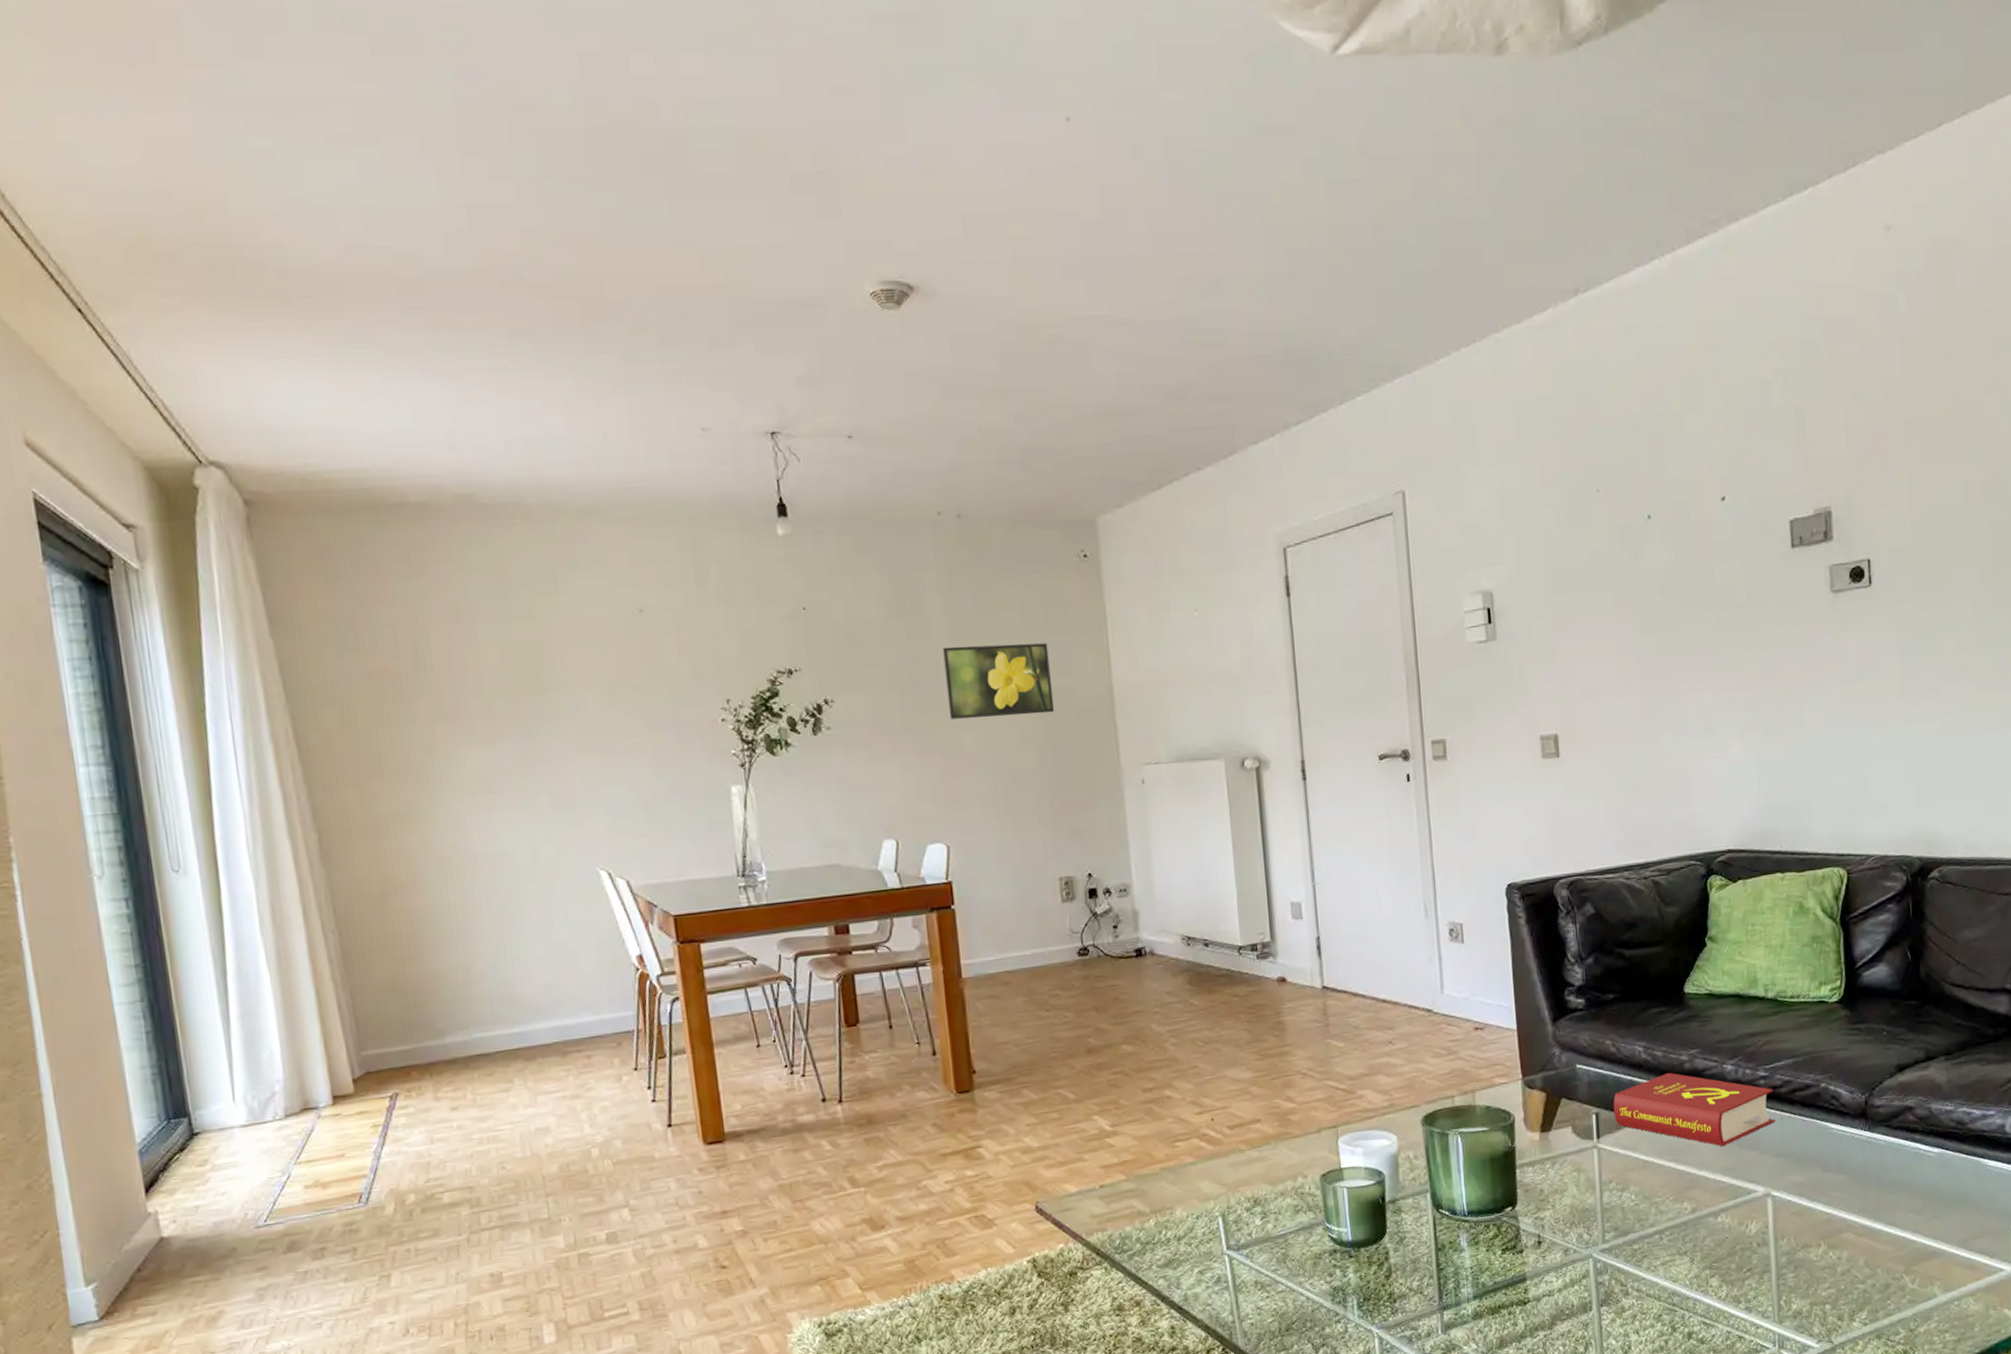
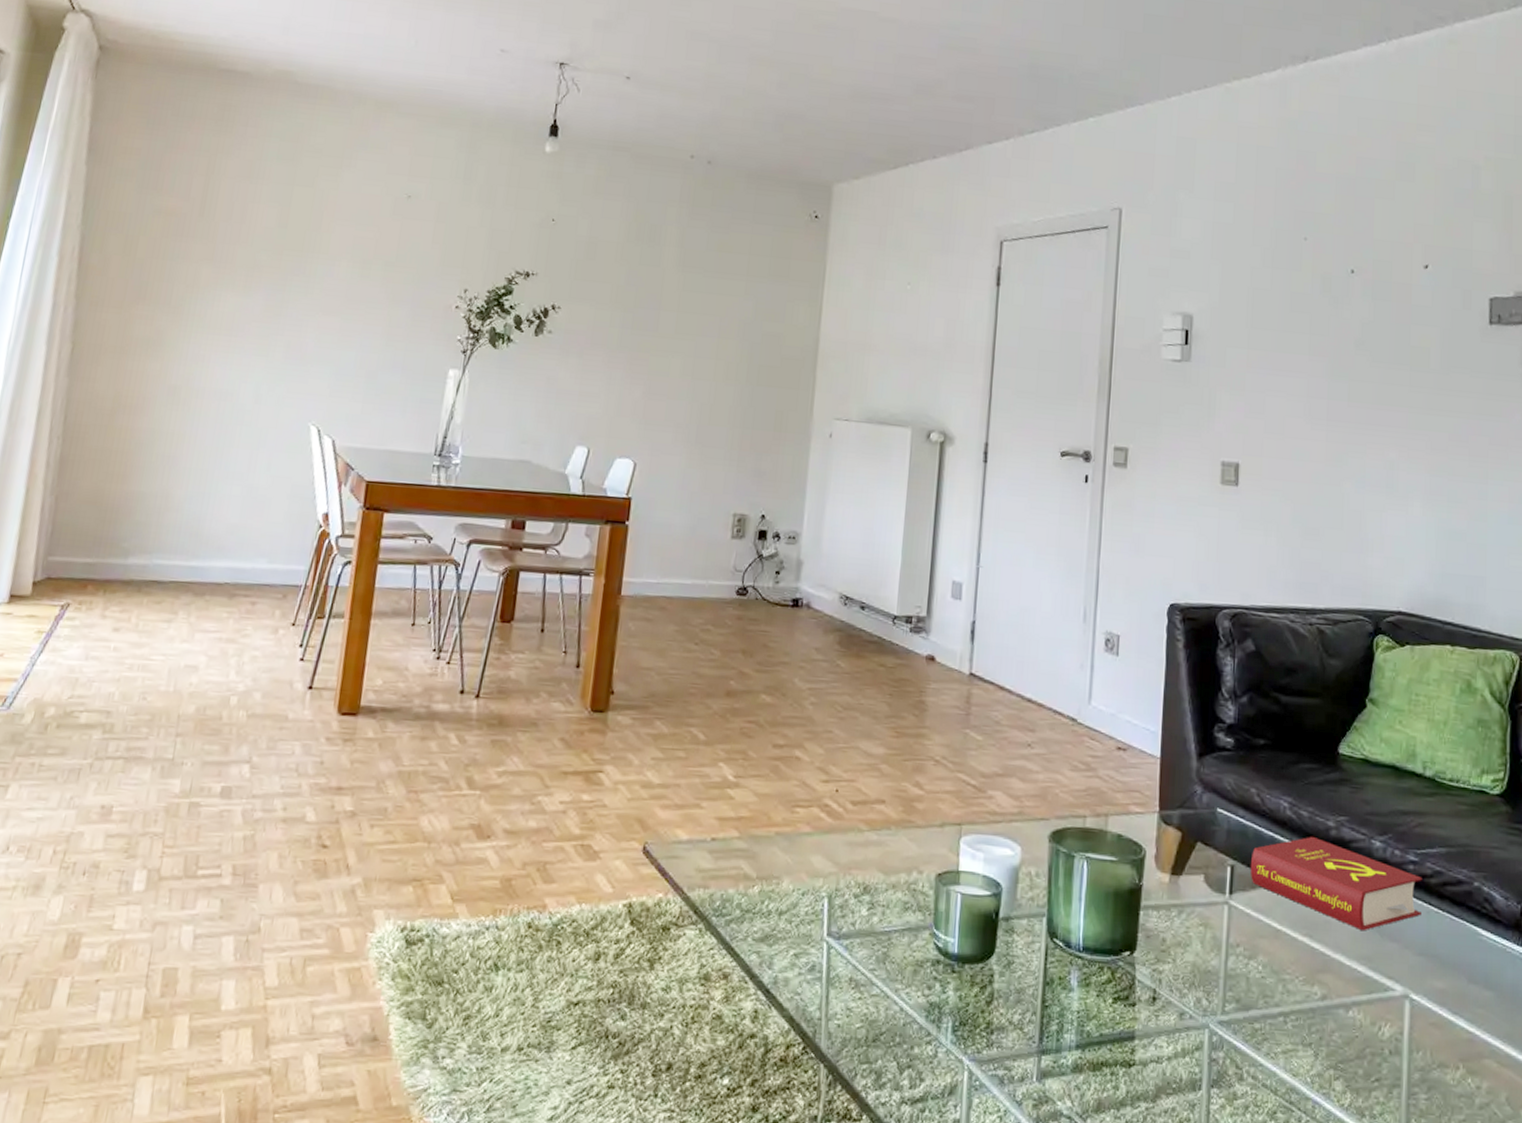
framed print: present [943,643,1055,719] -> none [662,277,766,355]

